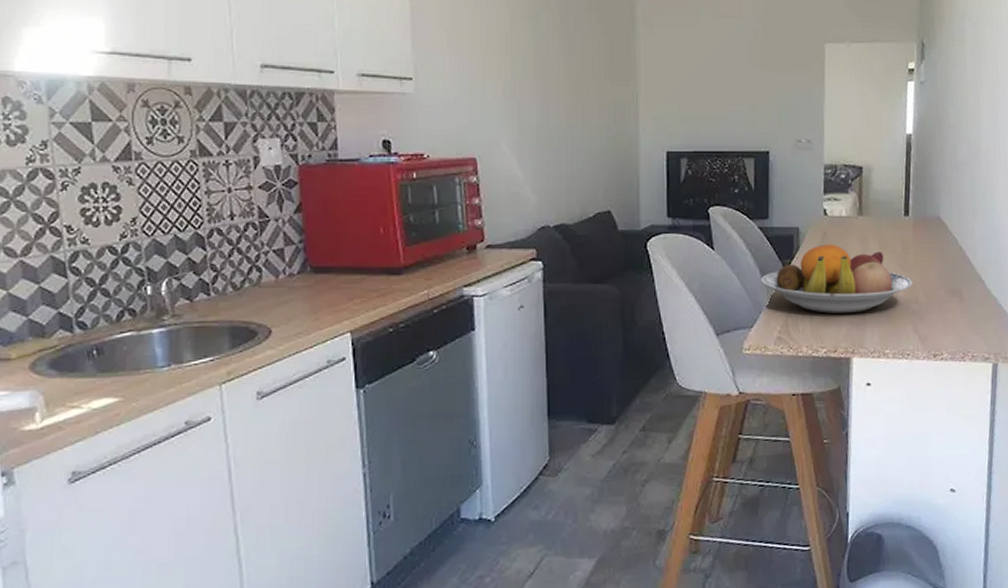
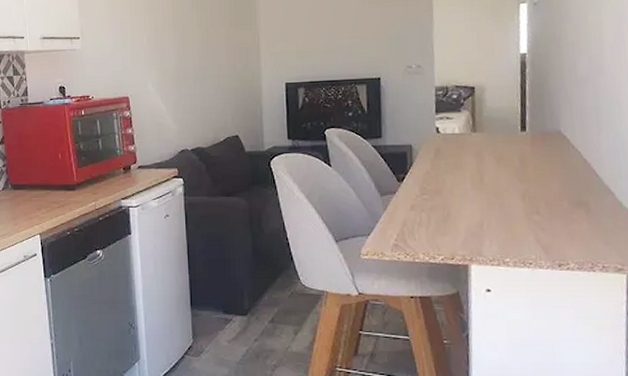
fruit bowl: present [761,244,912,314] -> none [376,159,532,223]

